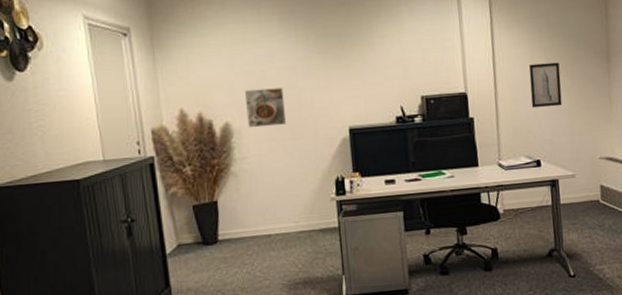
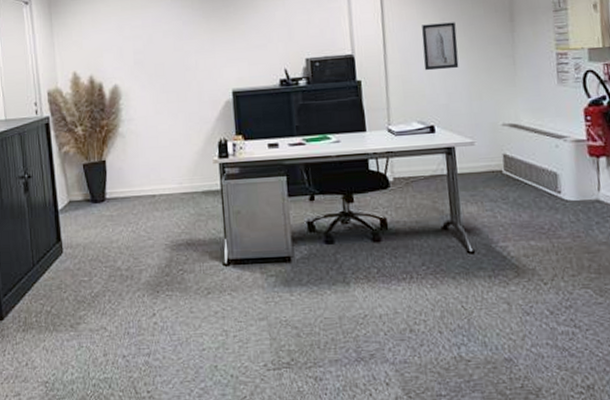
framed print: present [244,87,287,128] -> none [132,51,172,91]

